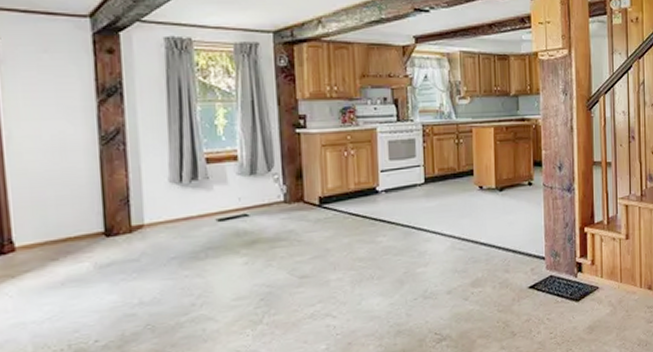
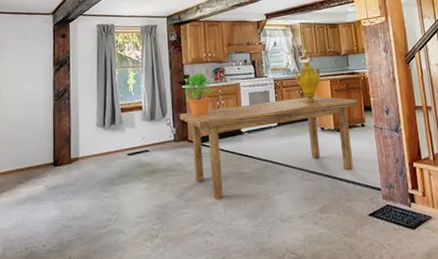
dining table: none [292,147,527,276] -> present [179,96,359,200]
potted plant: none [296,112,340,169] -> present [182,72,213,115]
decorative urn: none [449,104,483,156] -> present [294,62,321,103]

